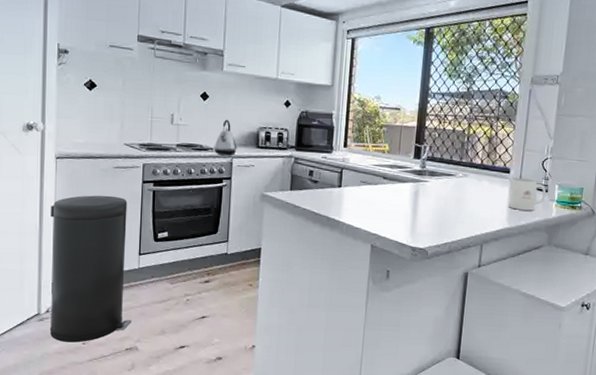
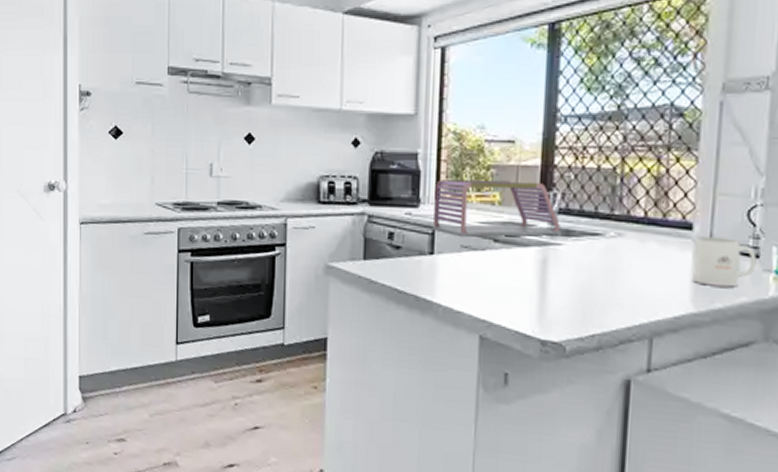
pedal bin: present [49,195,132,343] -> none [76,268,170,452]
kettle: present [214,119,237,156] -> none [263,167,292,215]
dish rack: none [340,134,428,176] -> present [432,179,561,238]

